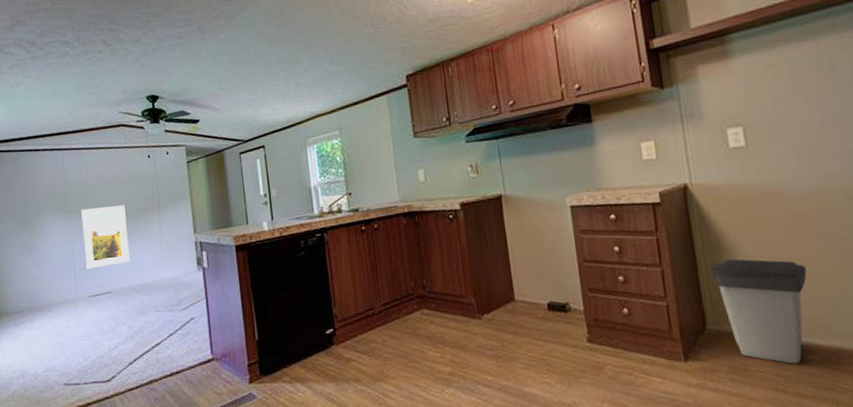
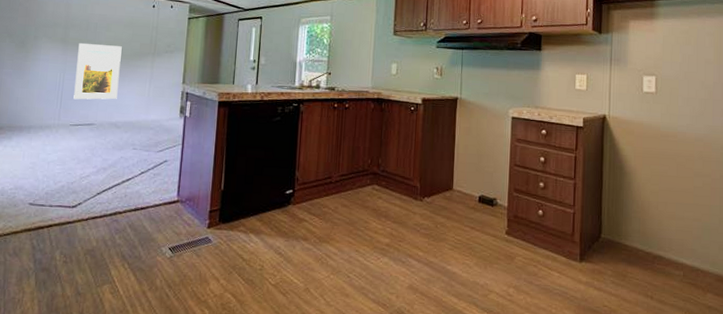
trash can: present [710,259,807,364] -> none [612,182,684,276]

